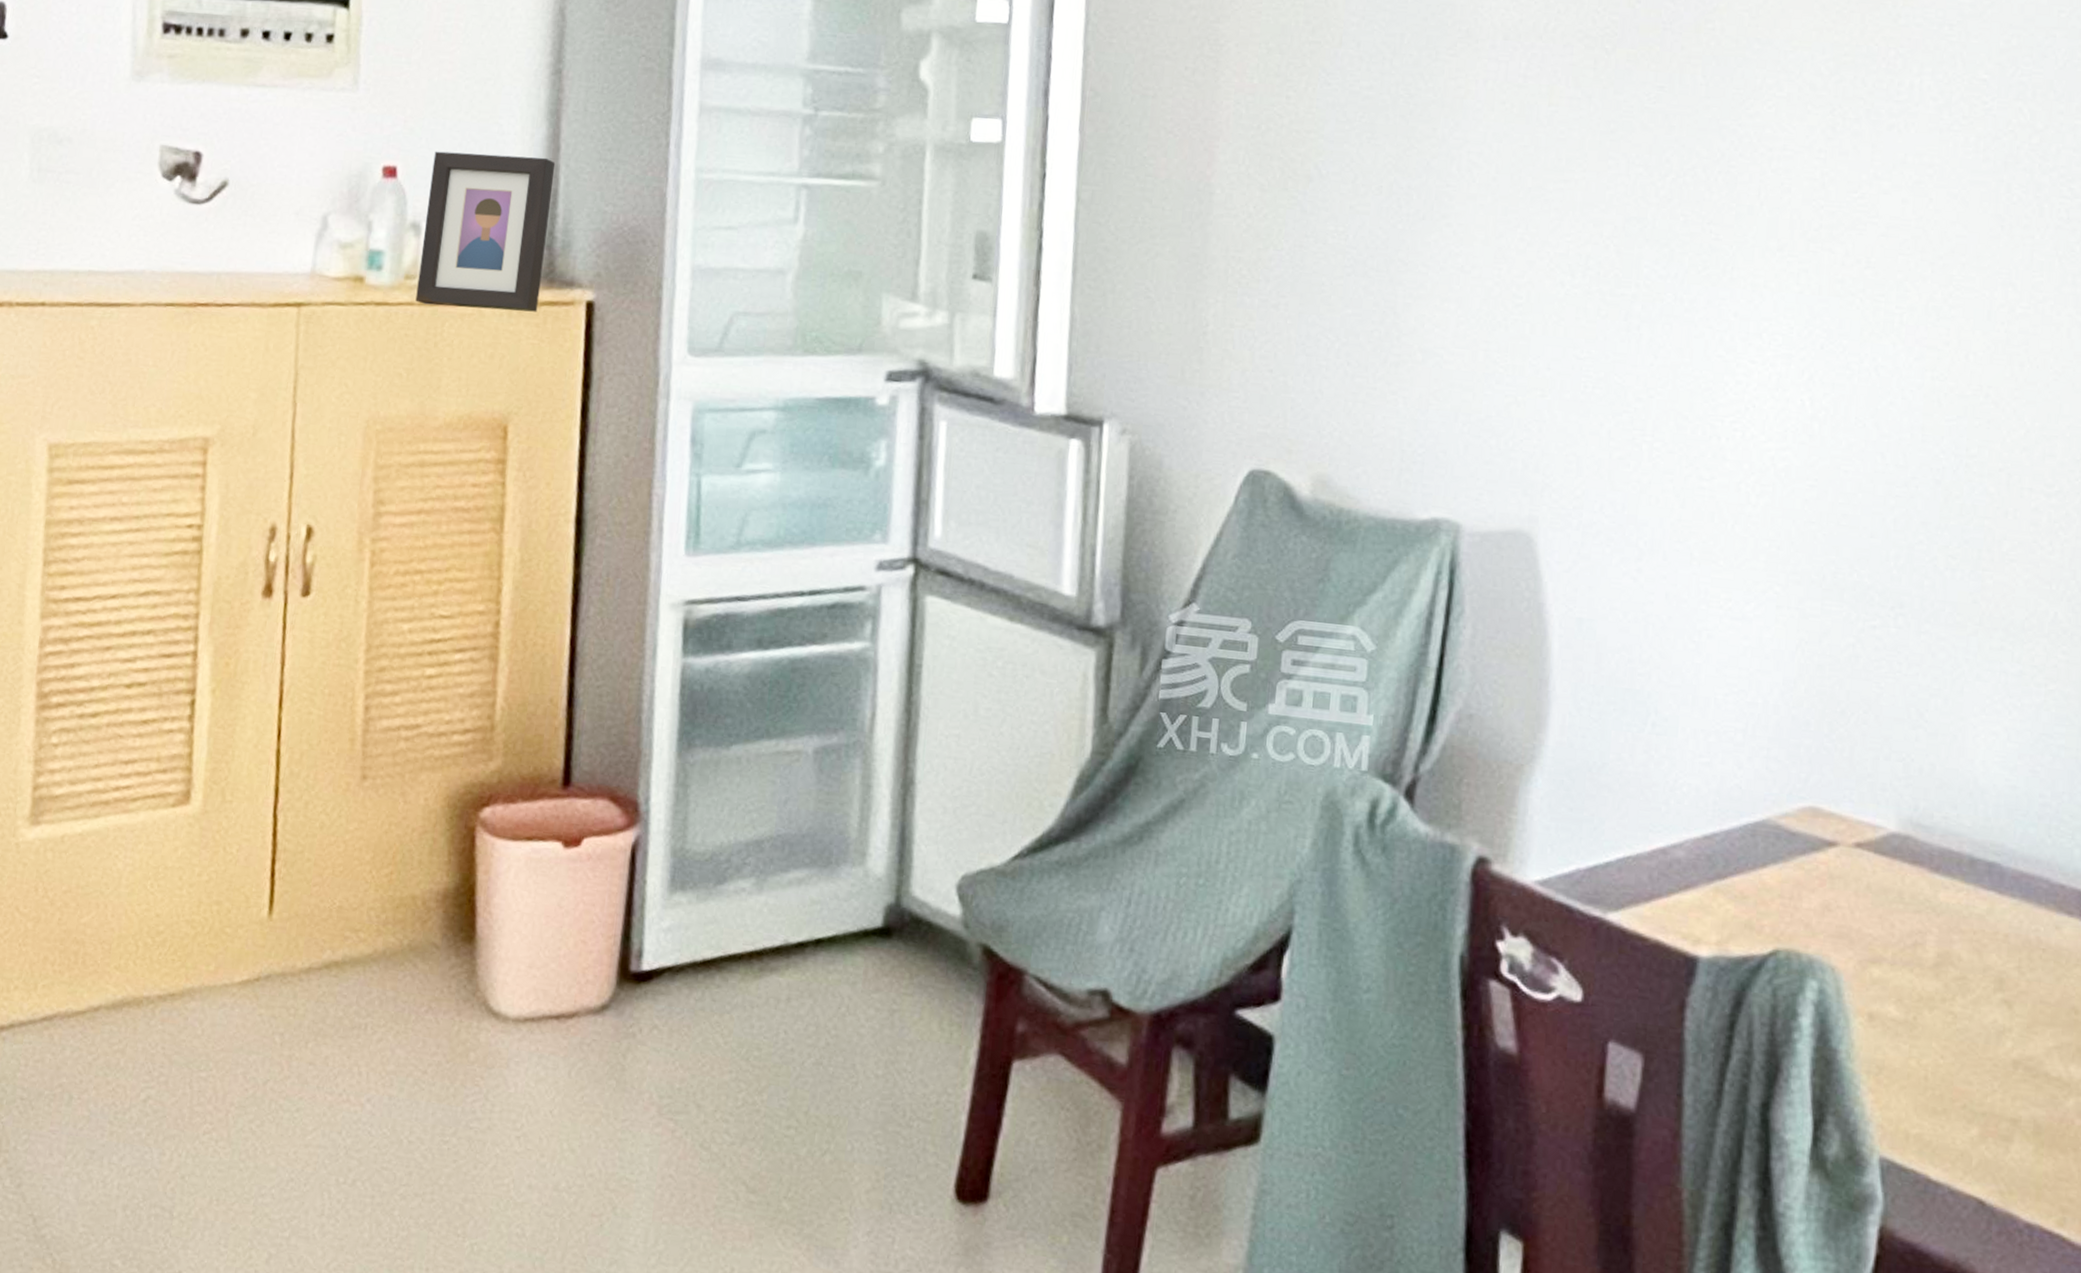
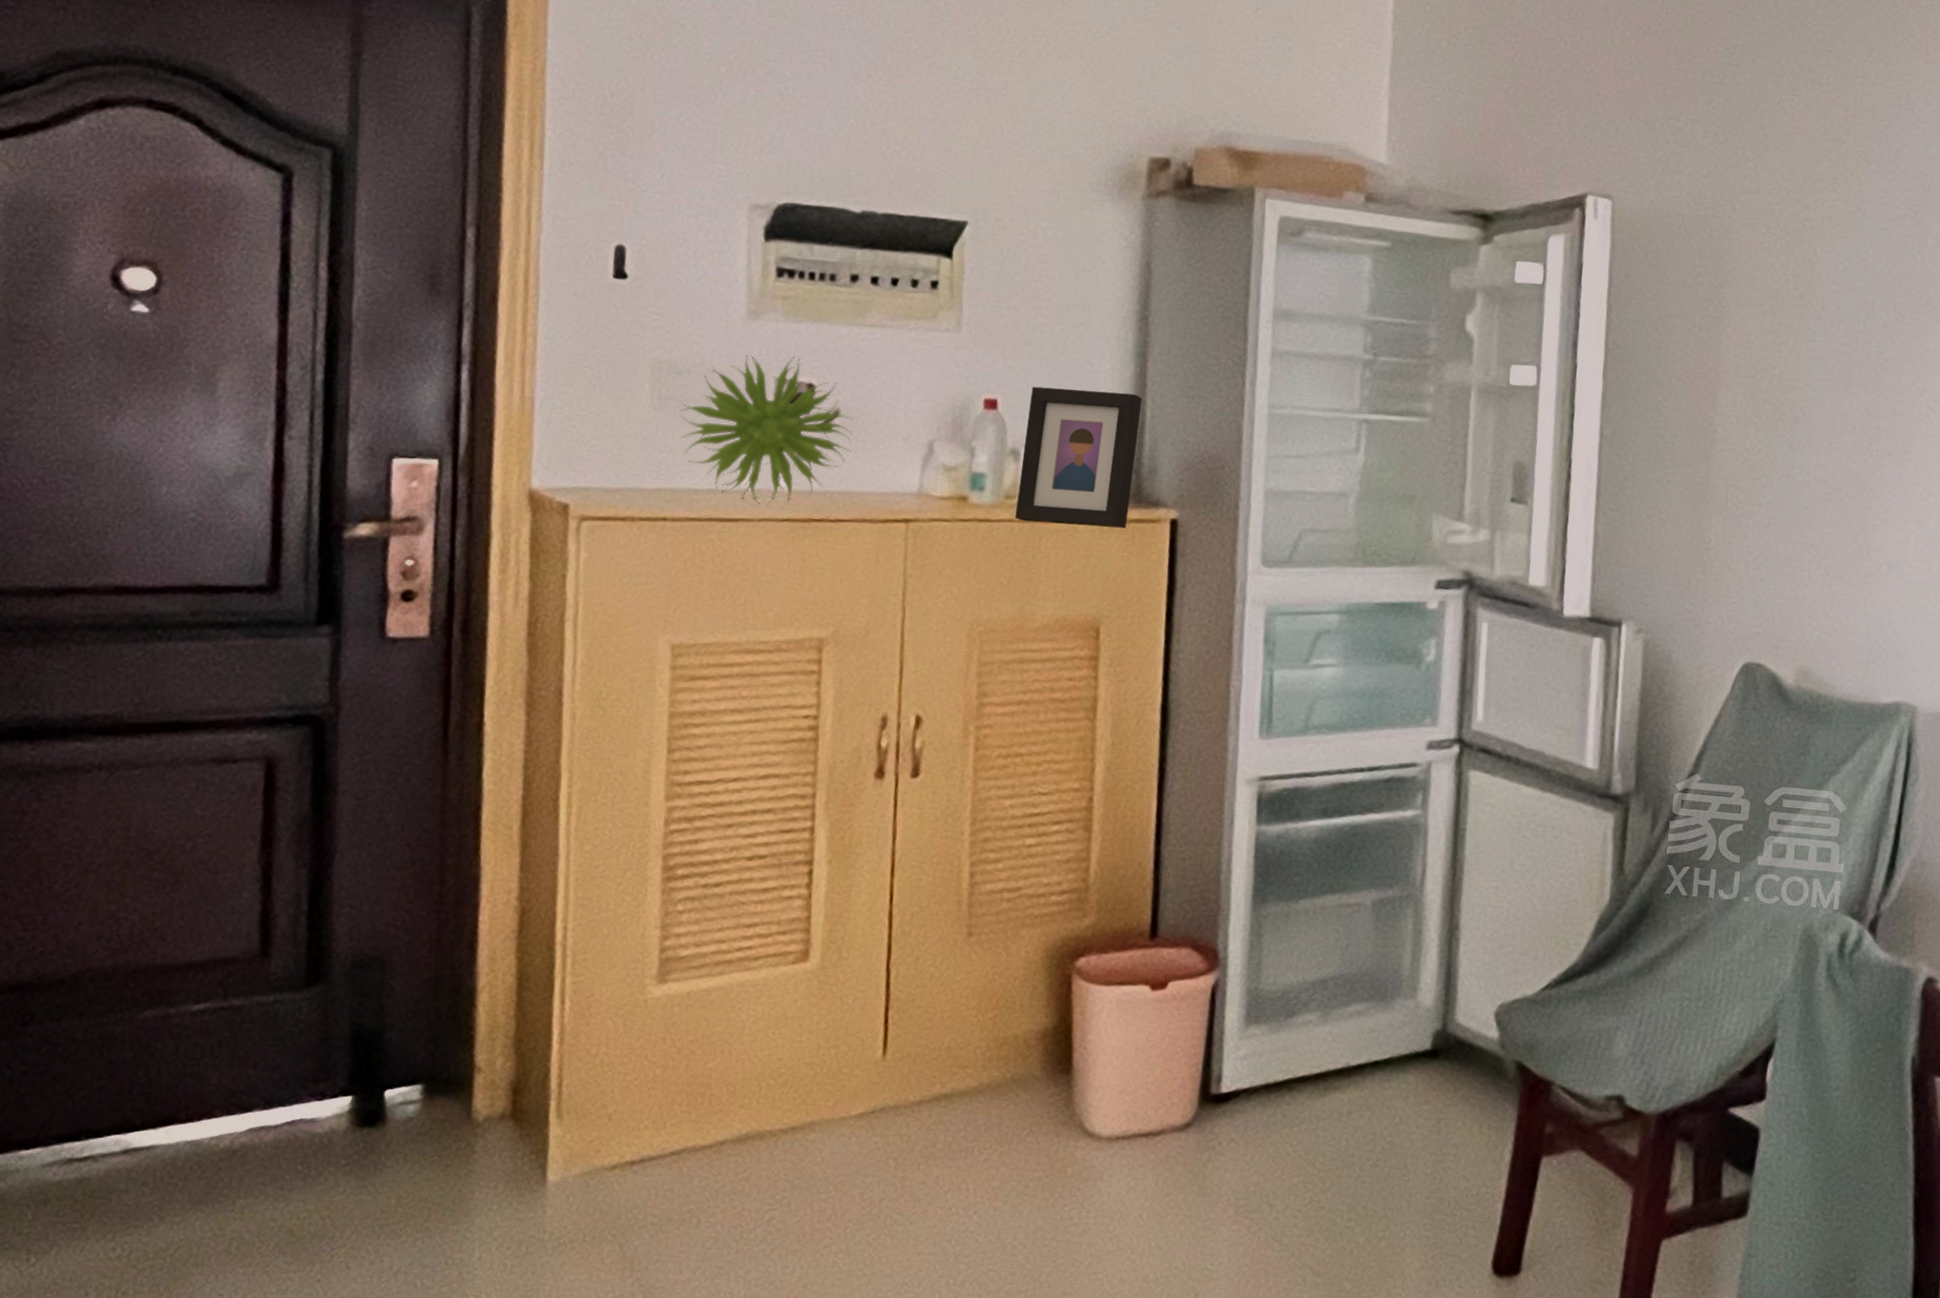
plant: none [59,120,243,287] -> present [679,355,854,504]

